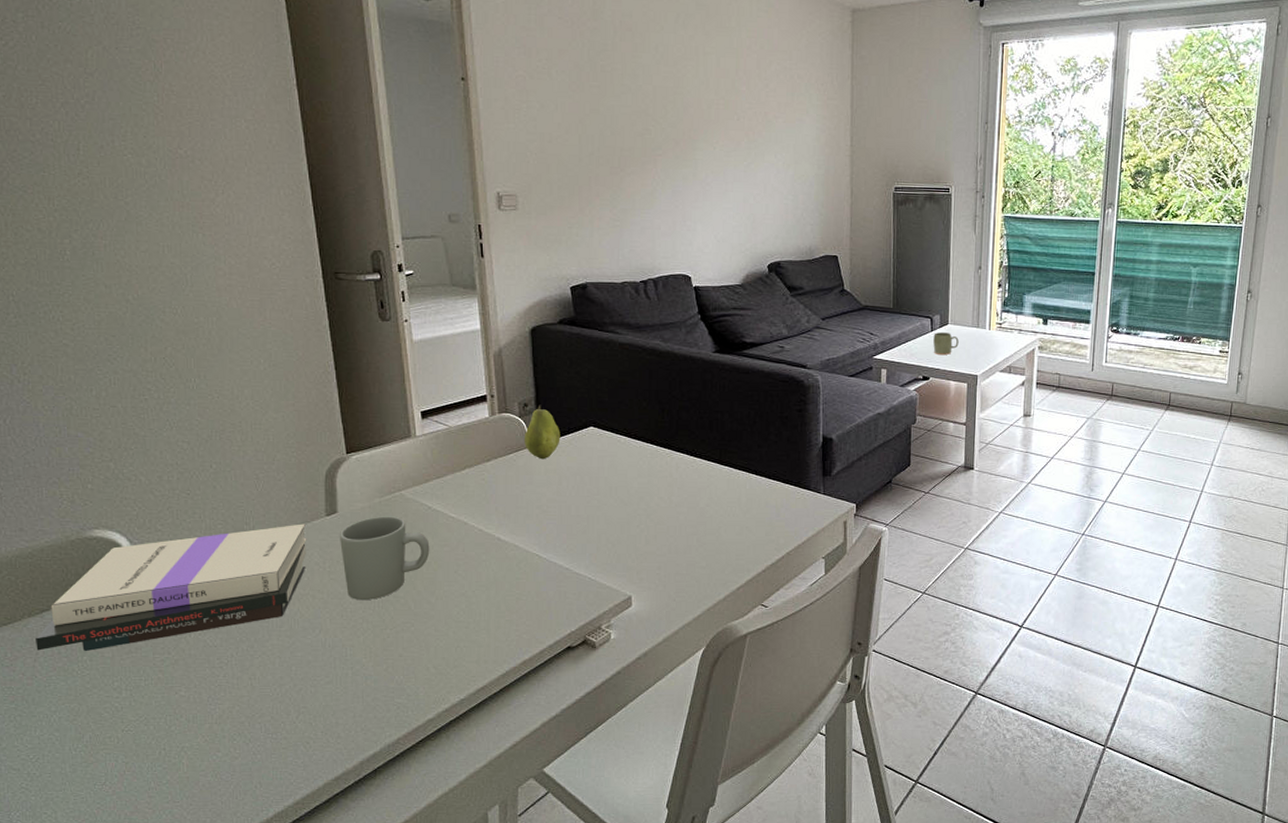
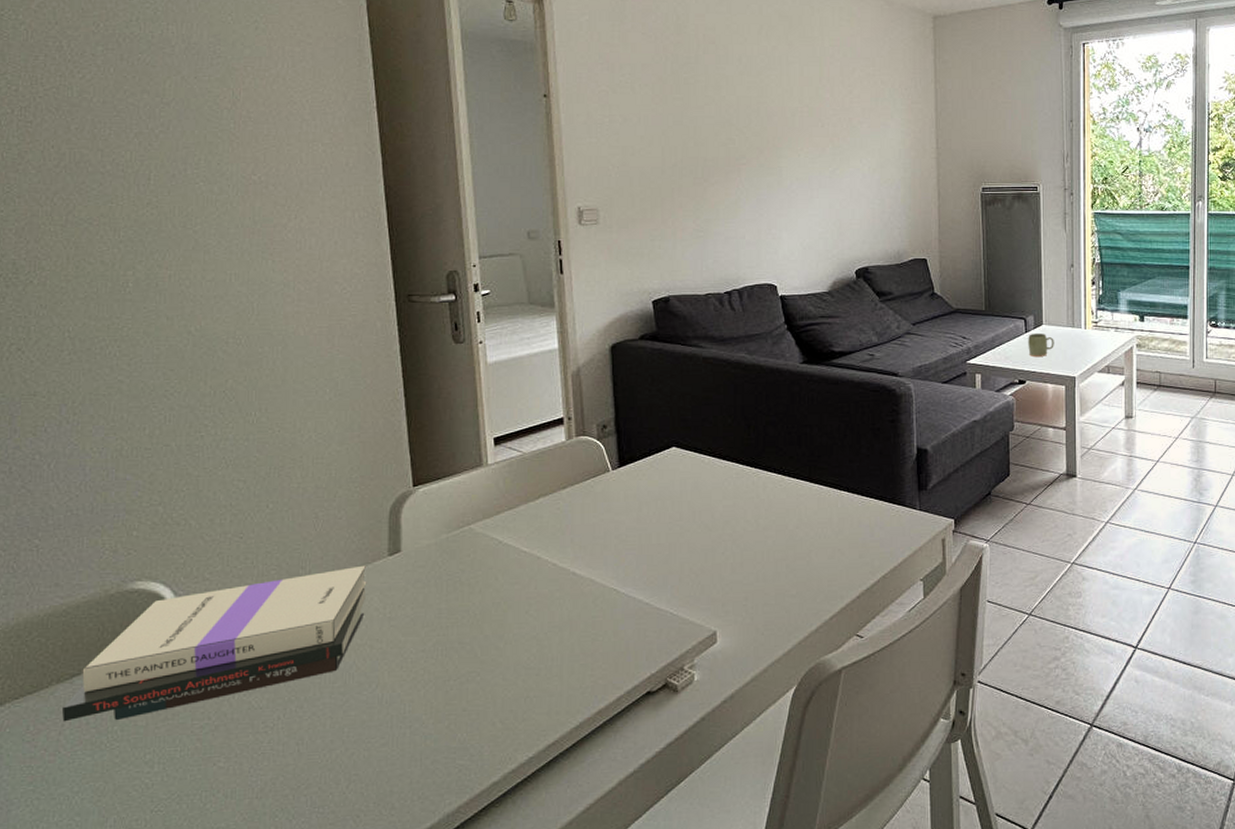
mug: present [340,516,430,600] -> none [402,553,500,648]
fruit: present [525,404,561,460] -> none [603,425,641,485]

